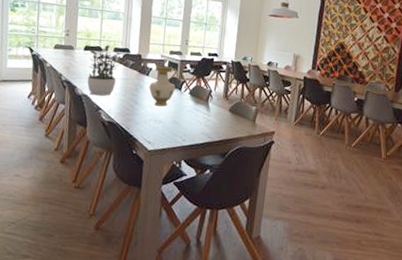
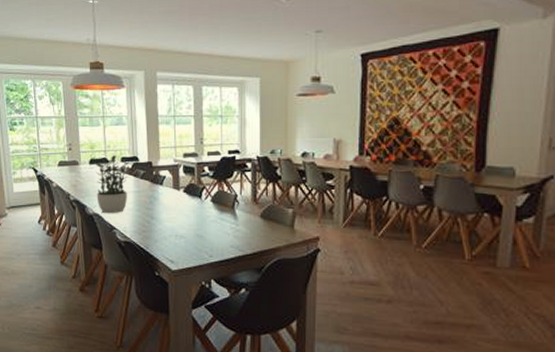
vase: present [149,65,175,107] -> none [164,172,194,219]

